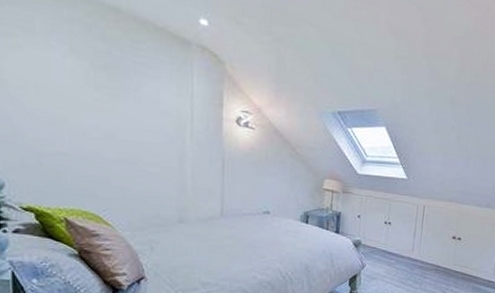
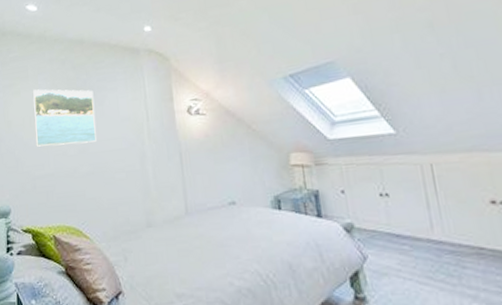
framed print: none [42,50,129,130] -> present [33,89,97,147]

